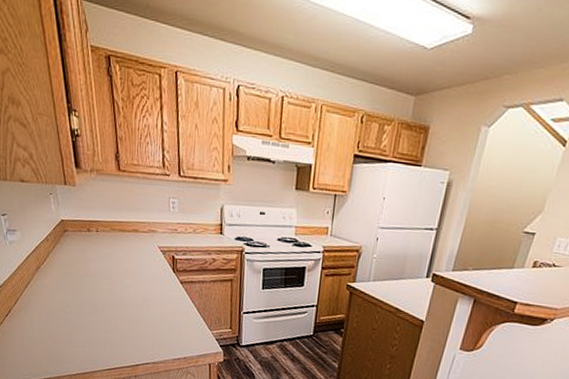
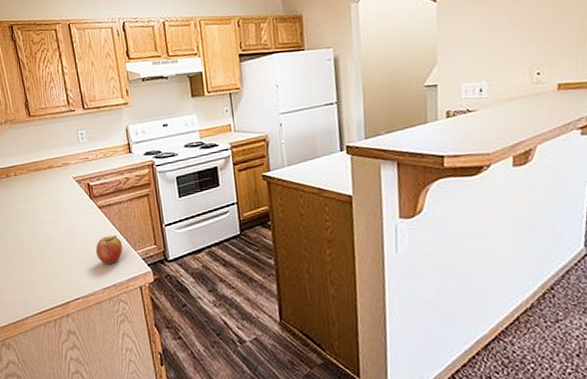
fruit: none [171,311,199,338] -> present [95,235,123,264]

